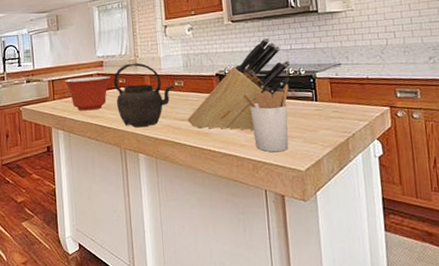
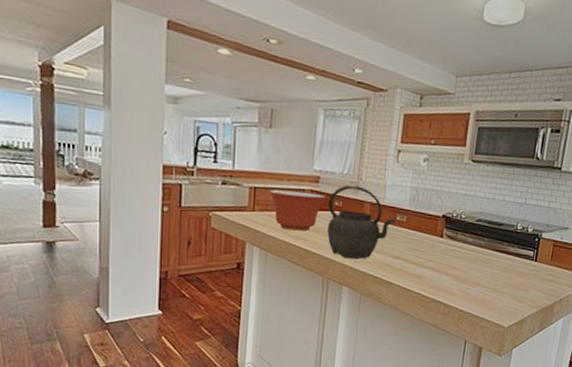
knife block: present [187,38,290,130] -> none [402,186,521,280]
utensil holder: present [242,83,289,152] -> none [465,238,514,306]

